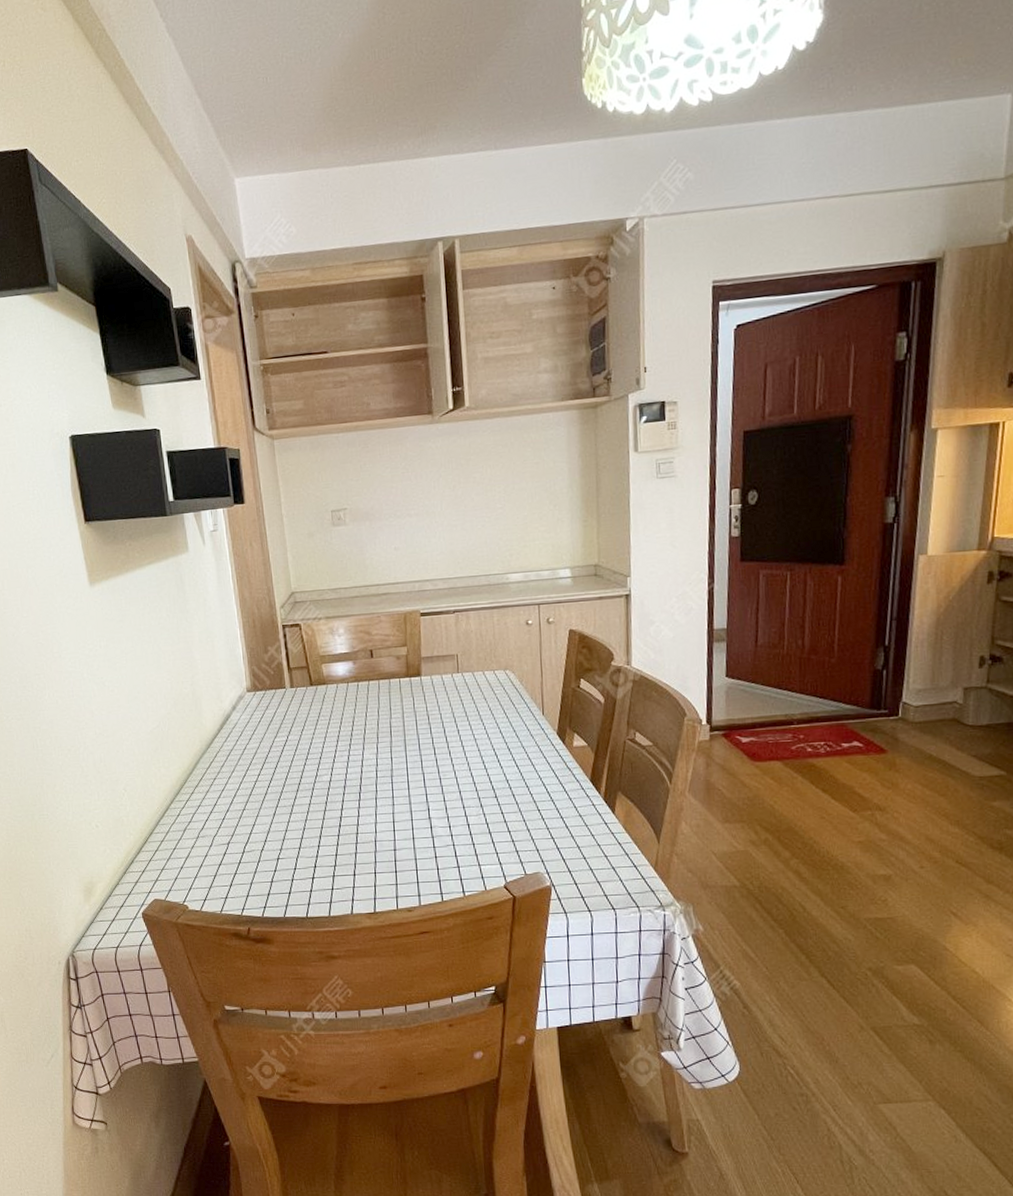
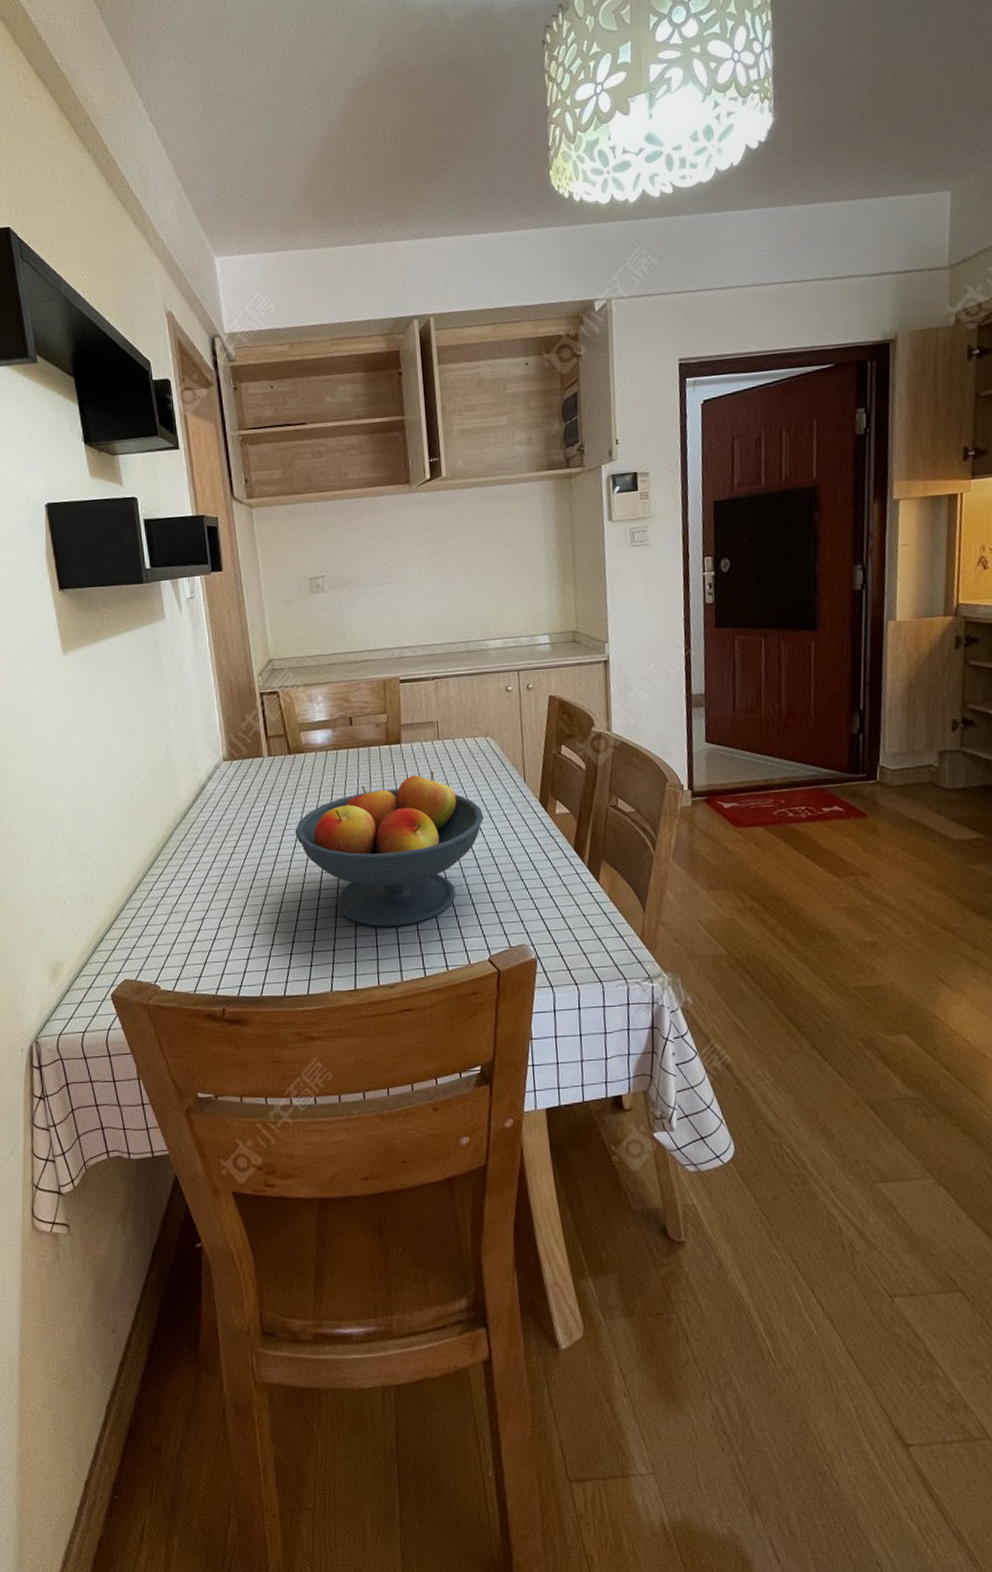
fruit bowl: none [316,704,502,854] -> present [295,771,484,928]

